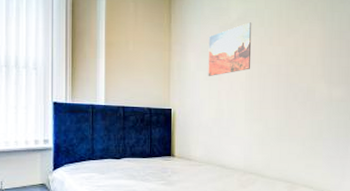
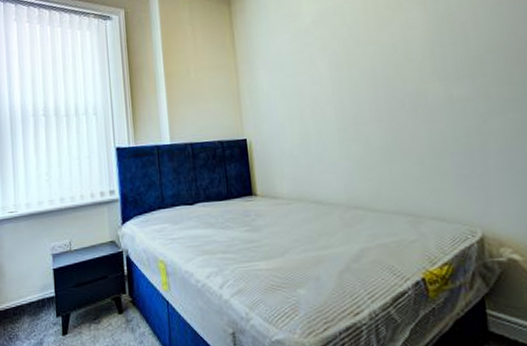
wall art: present [208,22,252,76] -> none [280,23,336,94]

